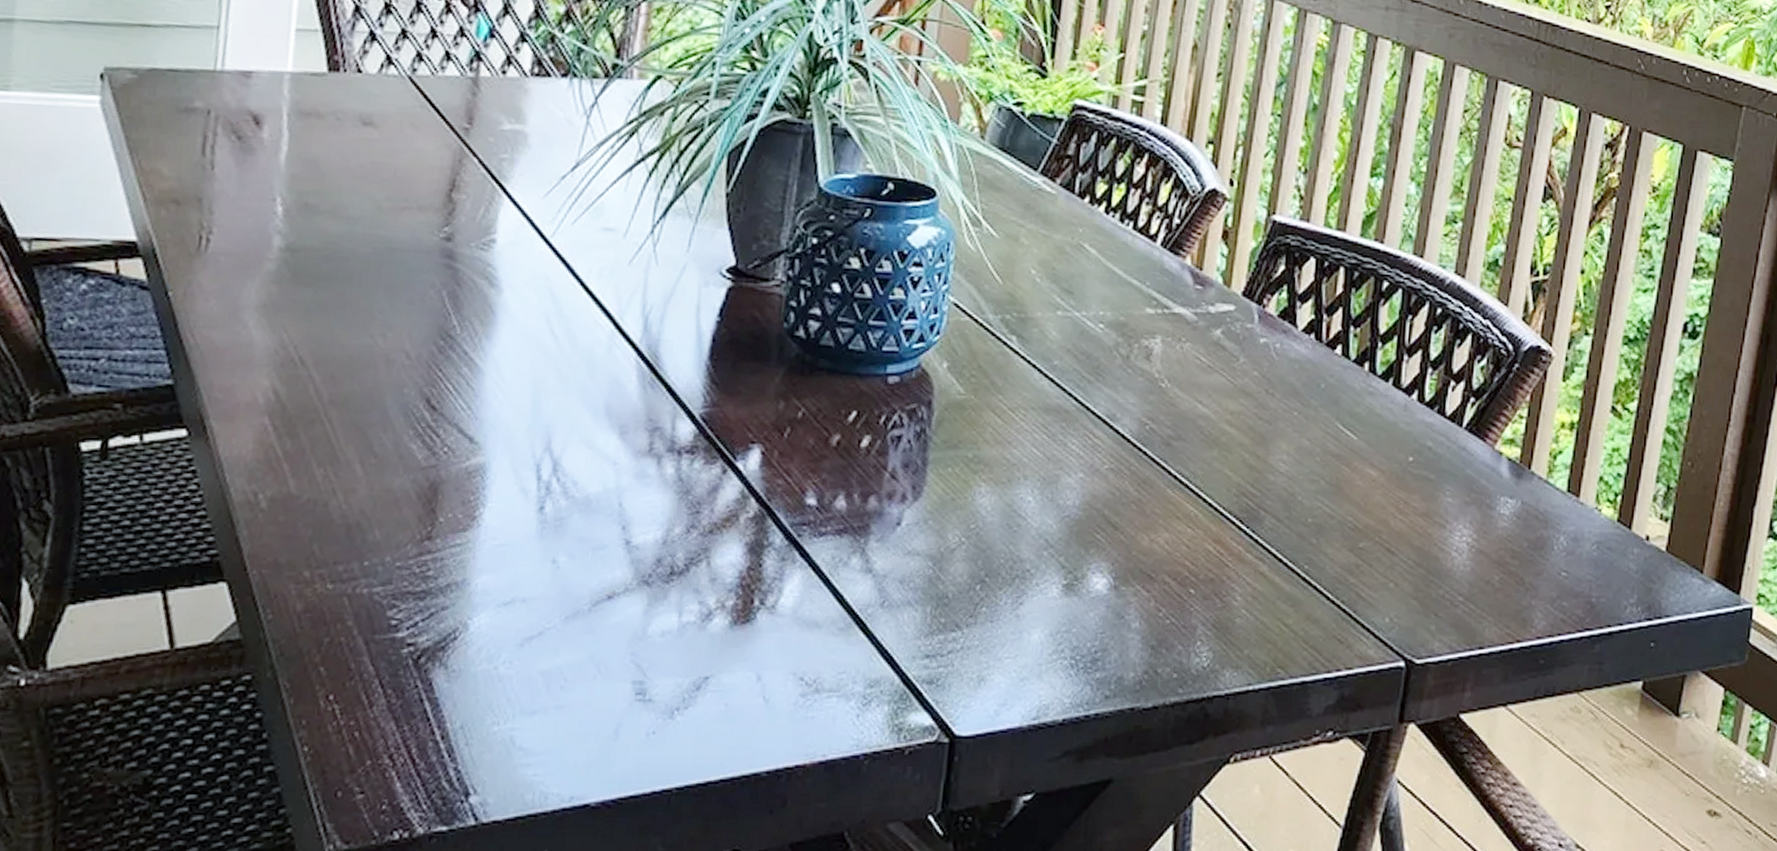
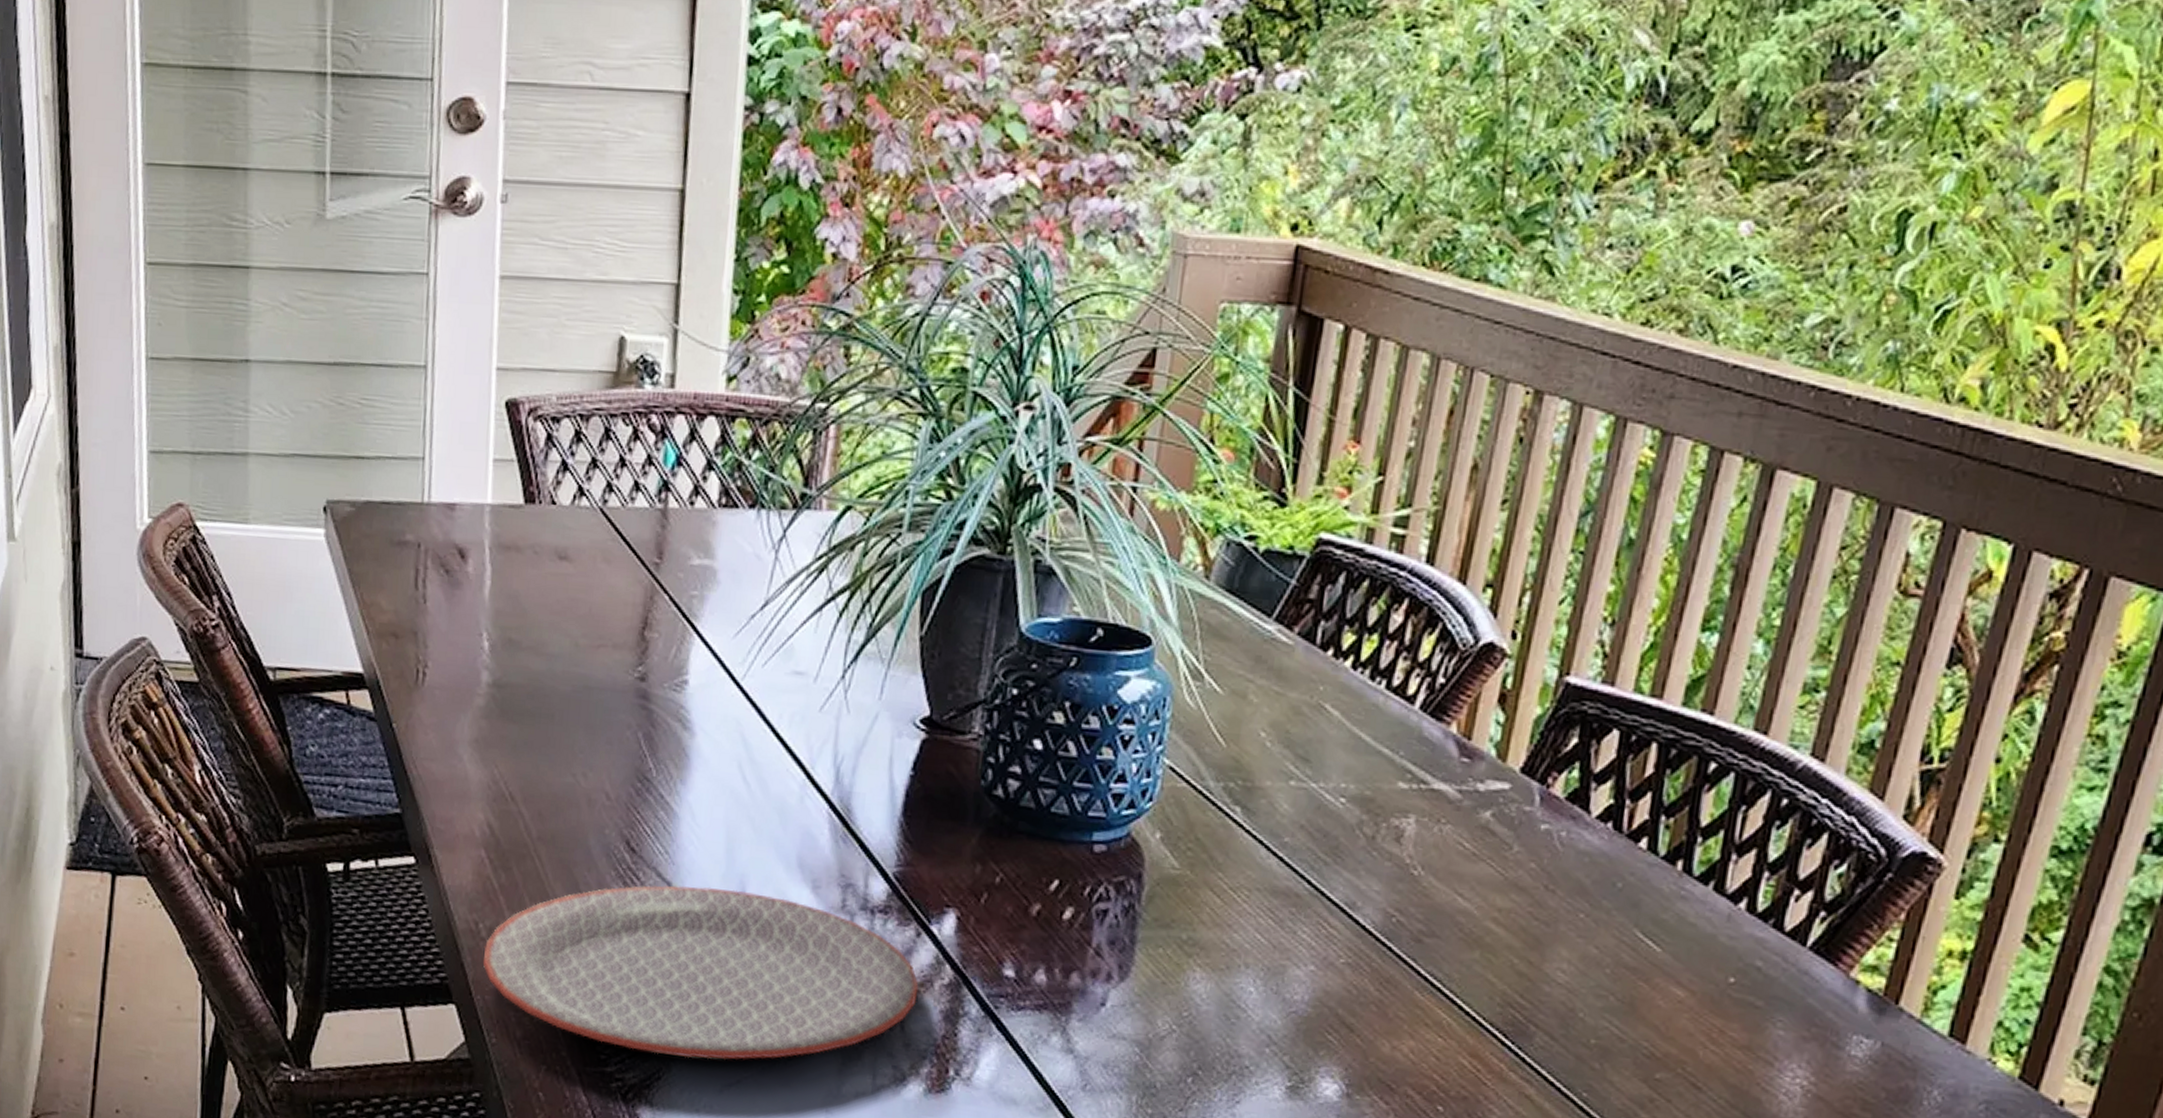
plate: none [260,439,725,615] -> present [482,885,919,1061]

